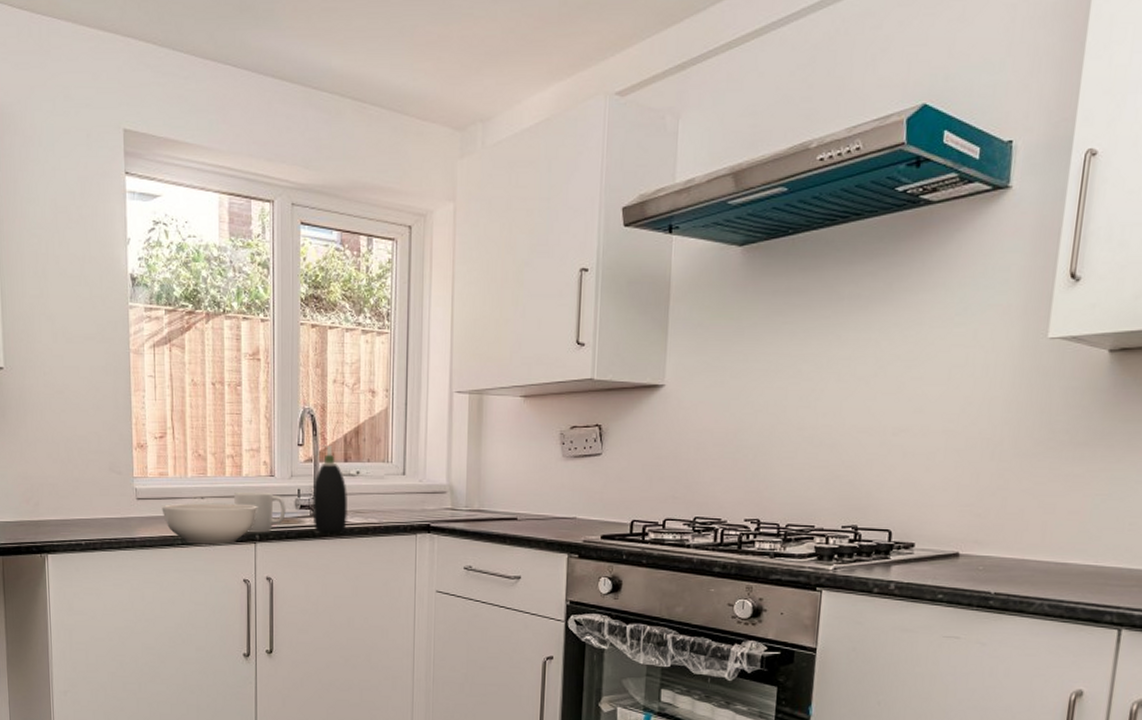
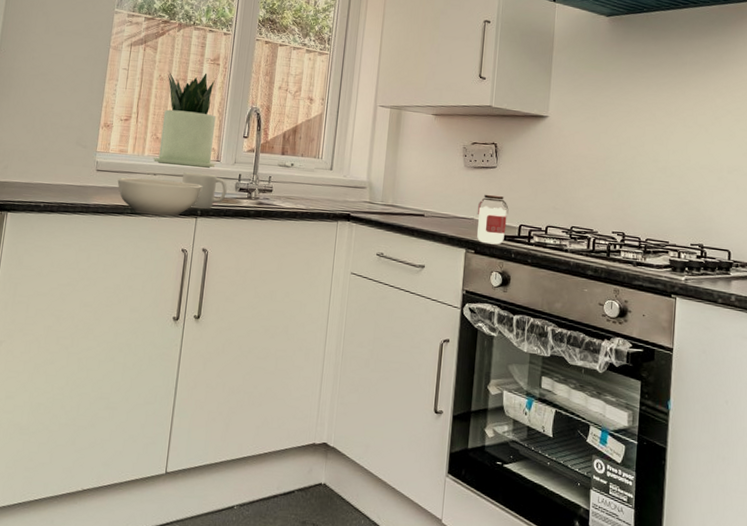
planter: none [197,371,270,486] -> present [153,71,217,169]
soap dispenser: present [312,446,348,533] -> none [249,139,282,215]
jar: none [579,487,618,546] -> present [477,194,509,245]

